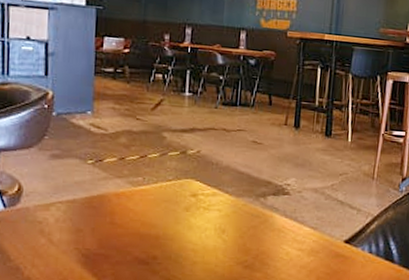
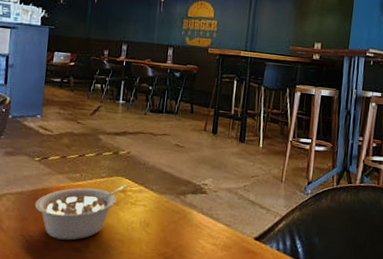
legume: none [90,188,199,252] -> present [34,185,128,240]

